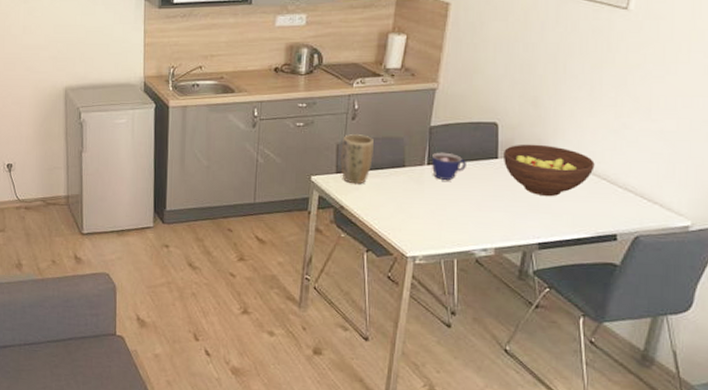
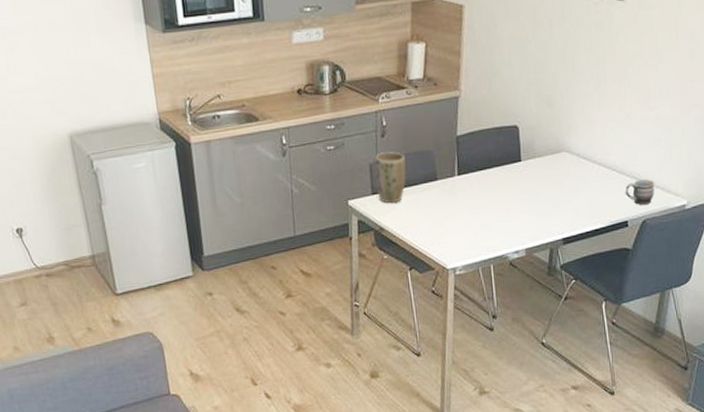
cup: present [432,152,466,181] -> none [461,161,493,190]
fruit bowl: present [504,144,595,197] -> none [526,143,605,193]
mug: none [615,193,653,221] -> present [625,179,655,206]

